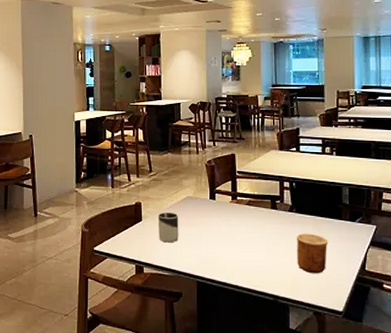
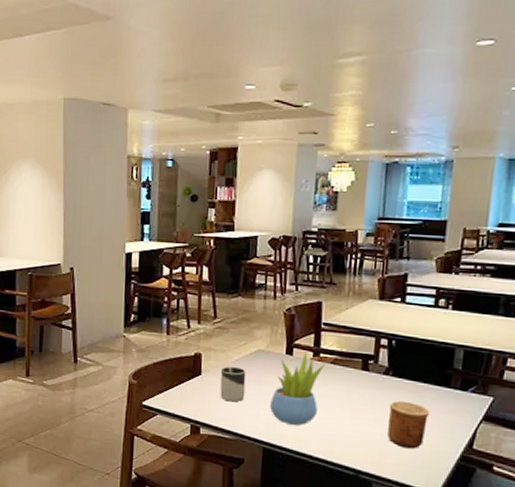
succulent plant: none [199,195,242,260] -> present [269,350,326,425]

